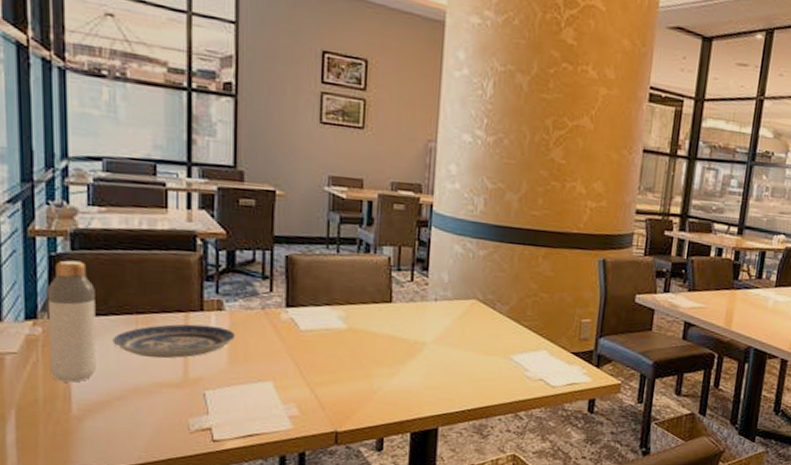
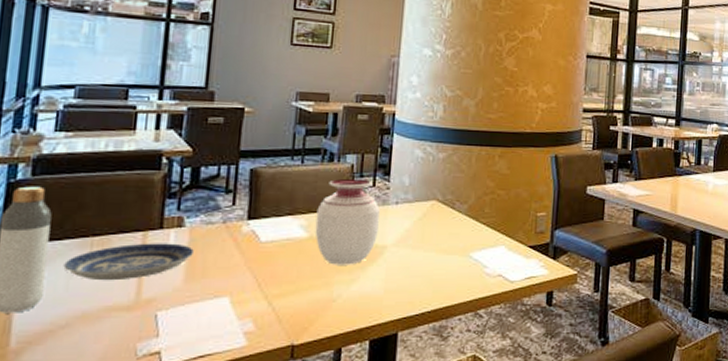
vase: none [353,271,419,359] -> present [315,178,380,265]

